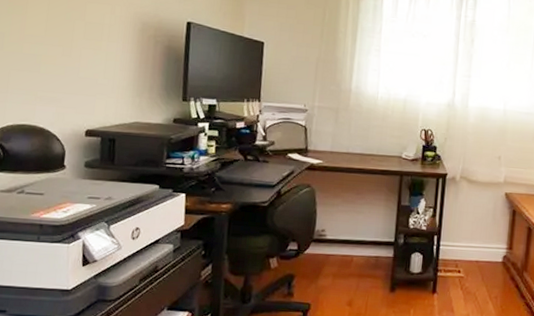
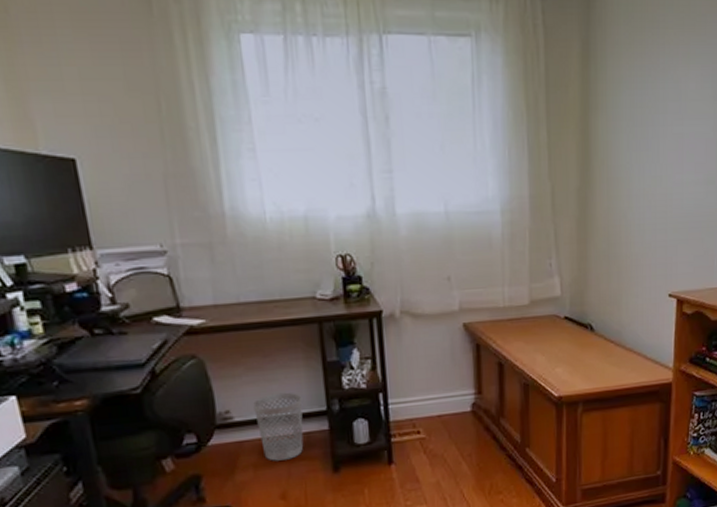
wastebasket: none [342,222,378,275] -> present [253,392,304,461]

